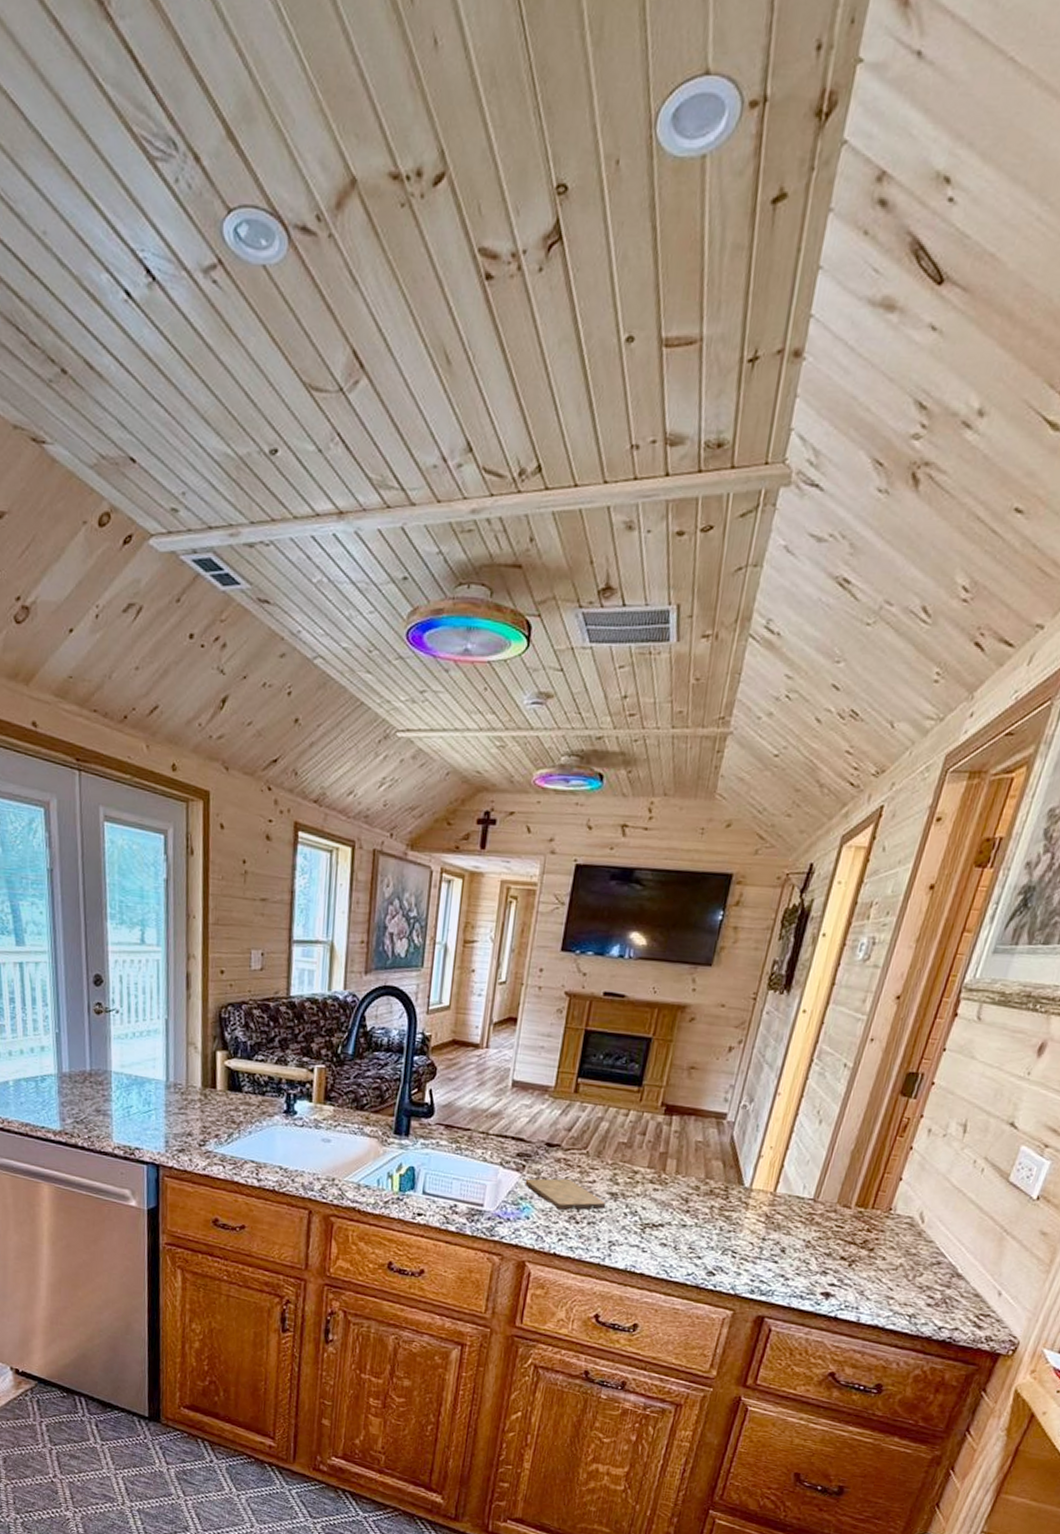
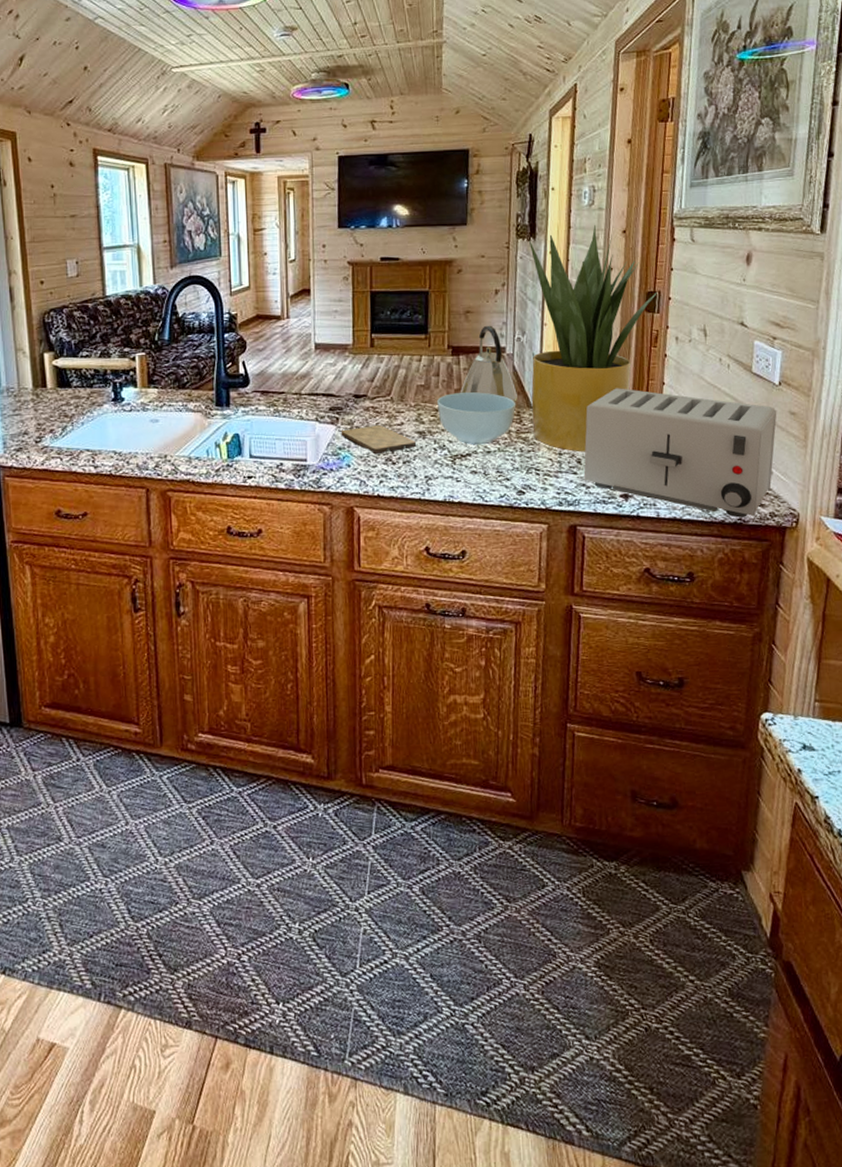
bowl: none [636,1156,727,1218] -> present [437,392,517,445]
kettle: none [665,1085,730,1176] -> present [460,325,517,402]
planter: none [738,985,921,1241] -> present [528,225,658,452]
toaster: none [784,1176,1026,1338] -> present [583,388,777,518]

